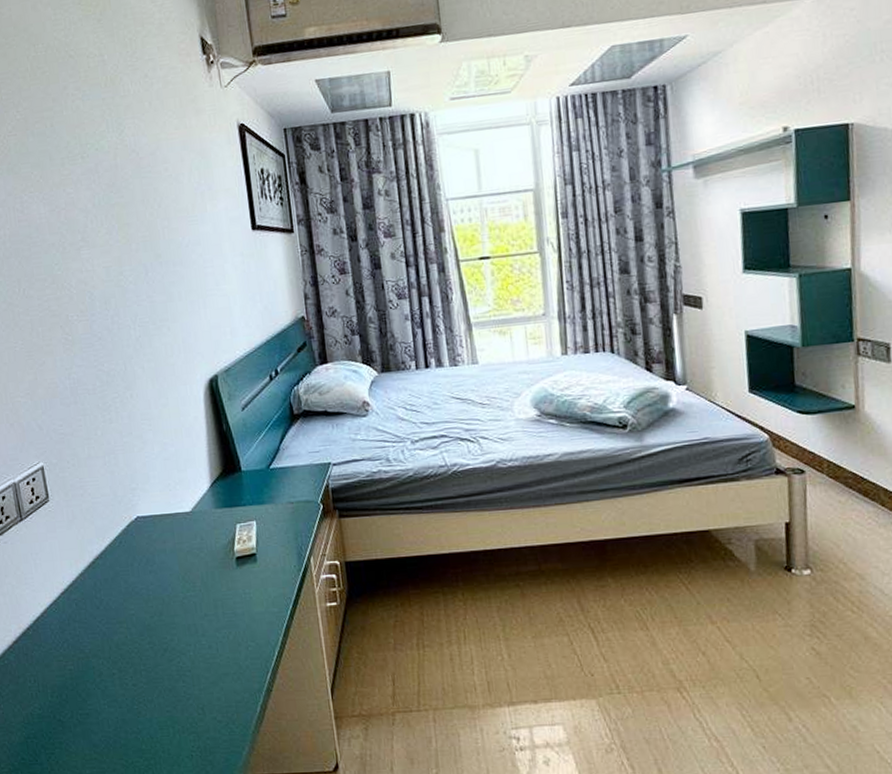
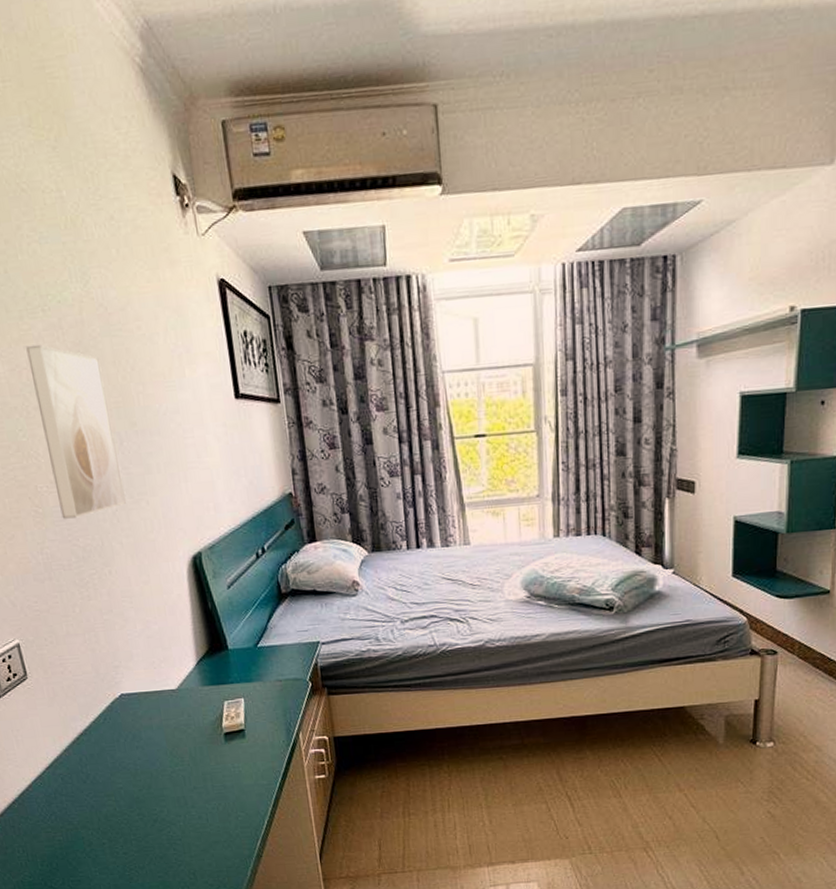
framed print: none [65,187,149,346] -> present [26,344,126,519]

